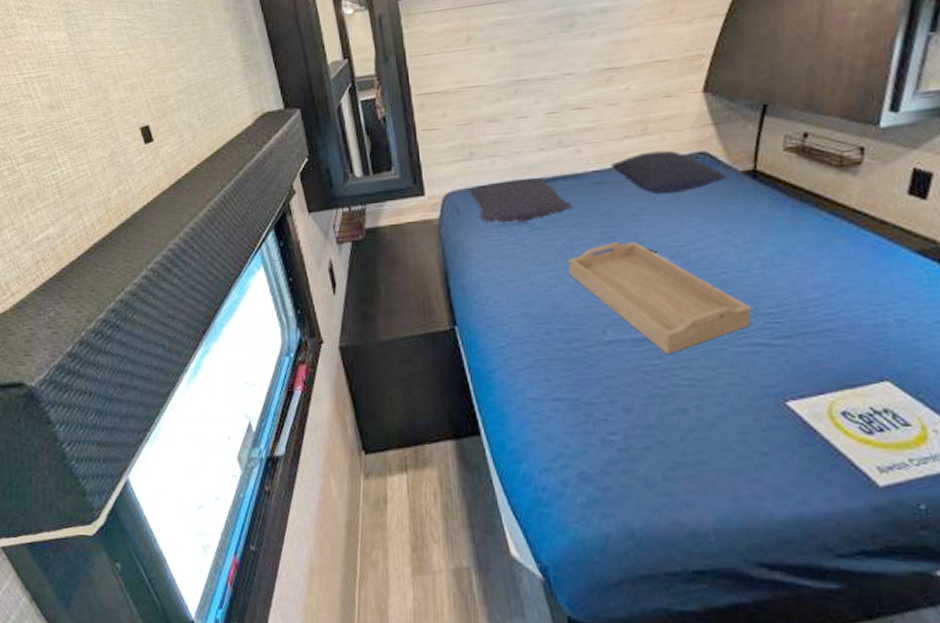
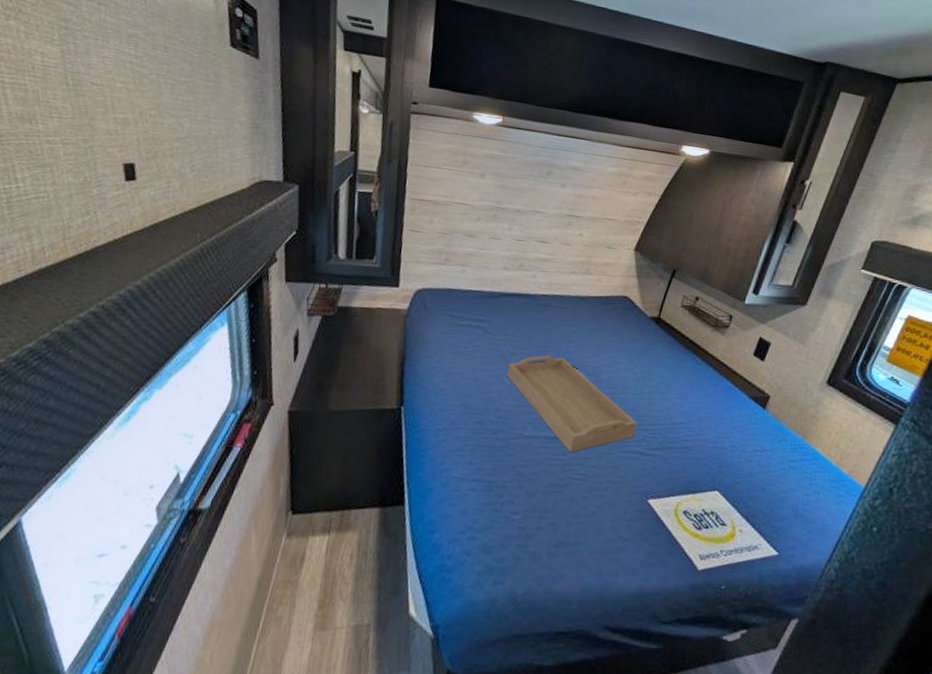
pillow: present [469,177,573,224] -> none [438,287,521,326]
pillow: present [610,150,728,195] -> none [556,287,640,325]

